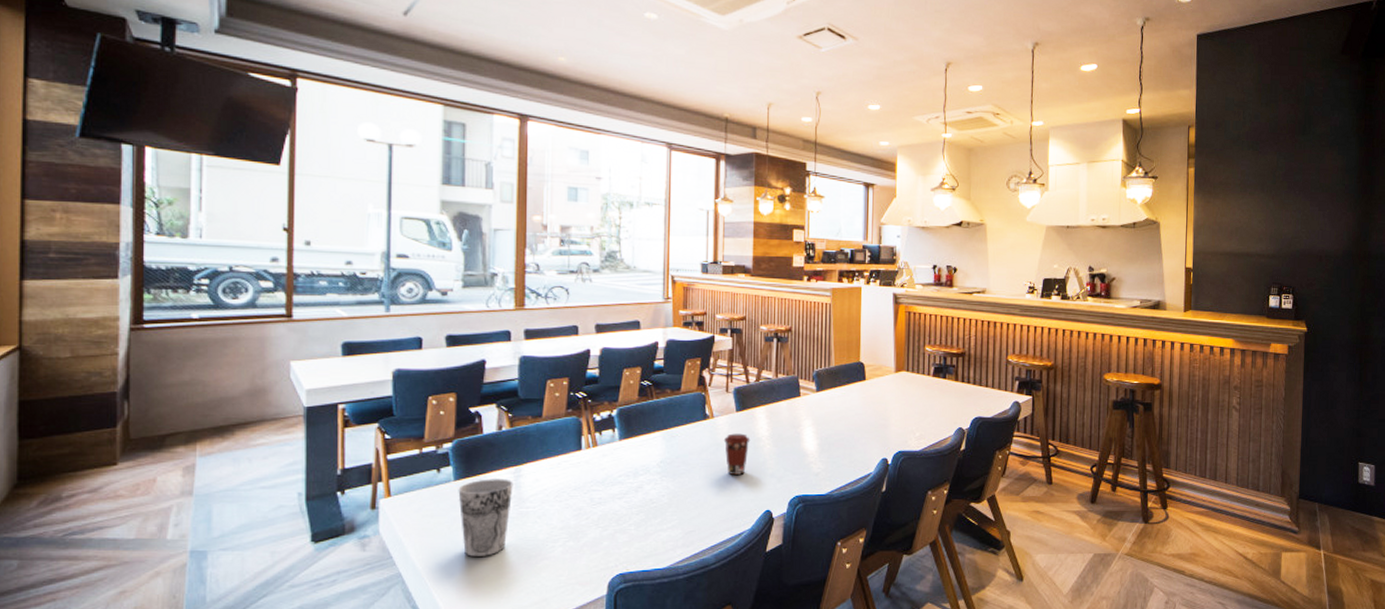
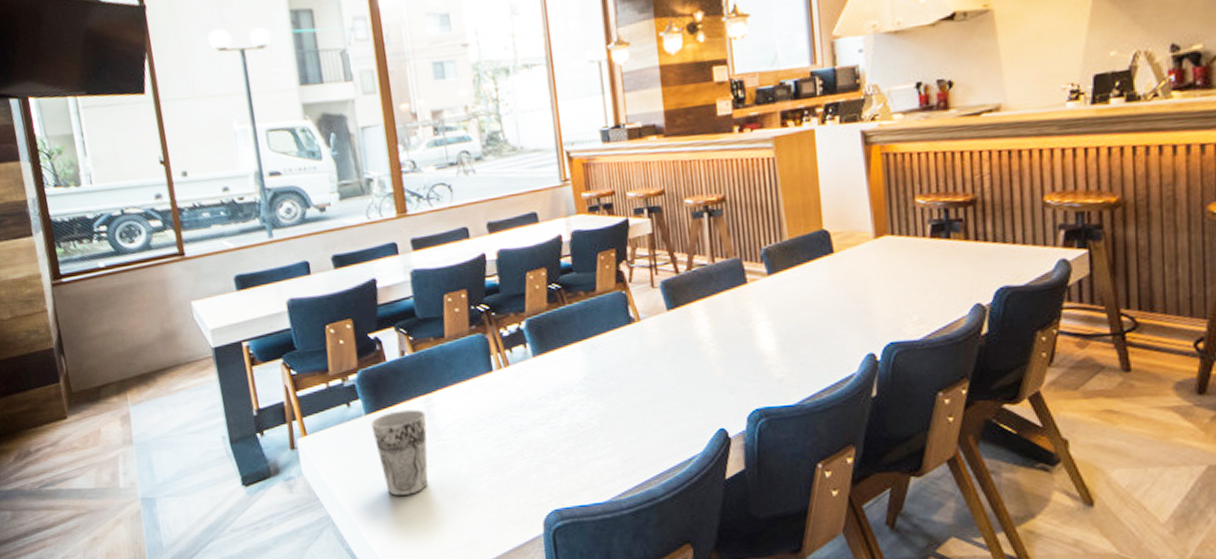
coffee cup: present [723,433,751,475] -> none [655,336,690,388]

